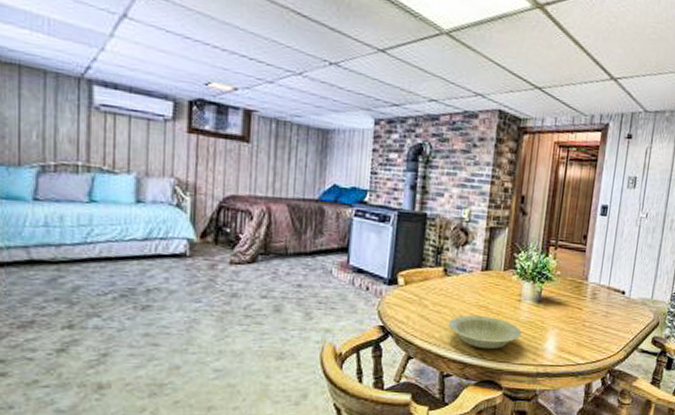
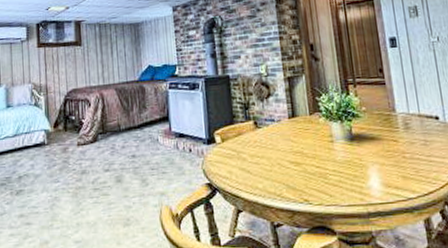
bowl: present [448,314,522,350] -> none [268,160,342,195]

